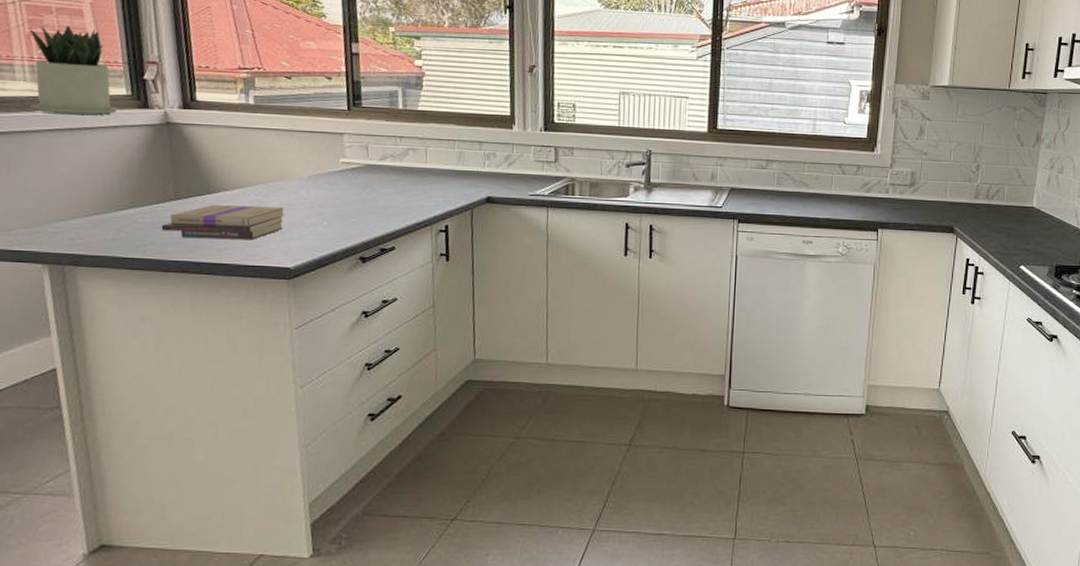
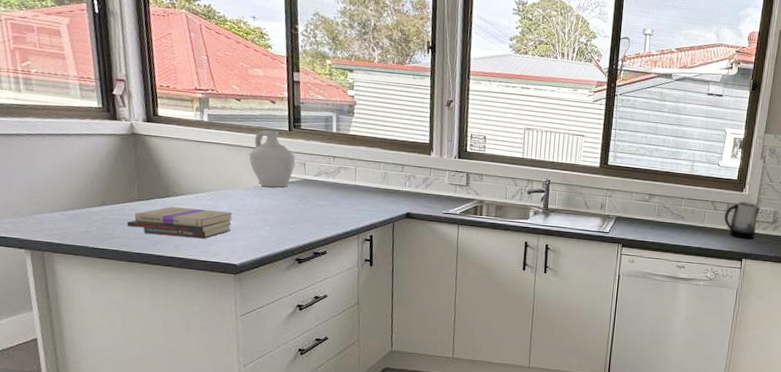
planter: present [28,25,118,116] -> none [13,42,91,124]
ceramic jug: none [302,111,357,176] -> present [249,130,296,188]
kettle: none [855,163,896,206] -> present [724,201,761,240]

